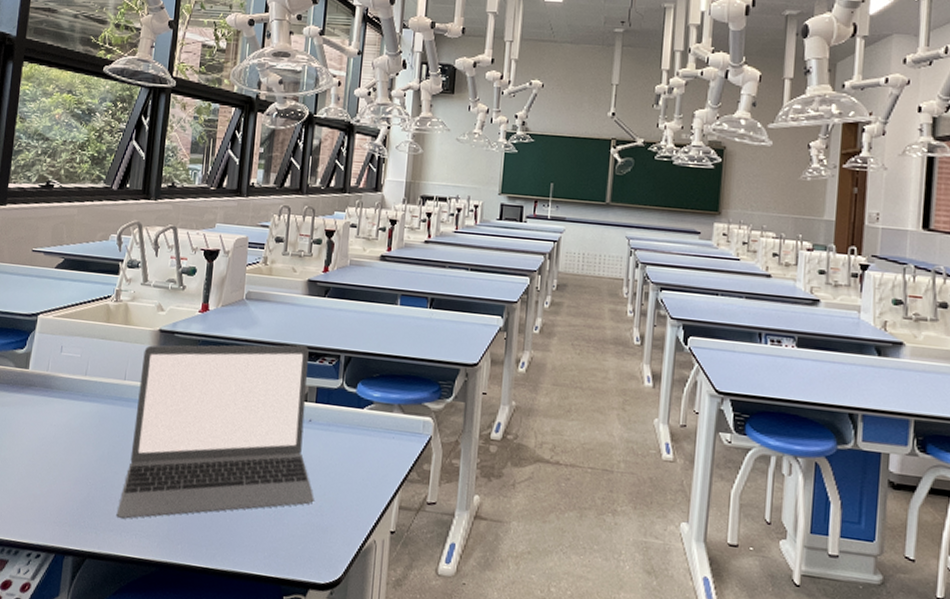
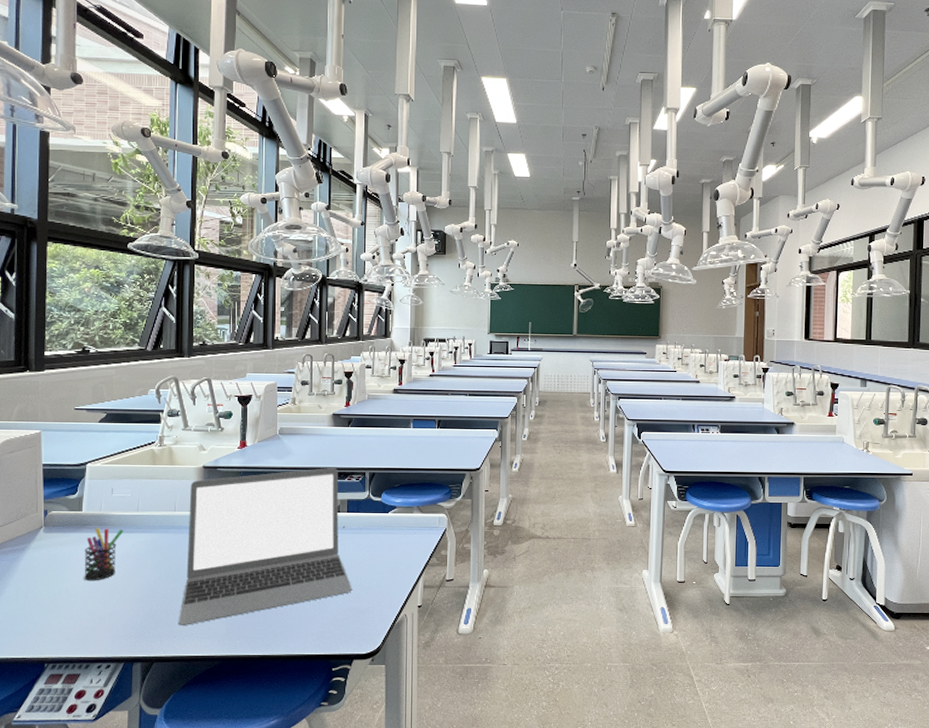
pen holder: none [23,389,69,453] -> present [84,527,124,581]

